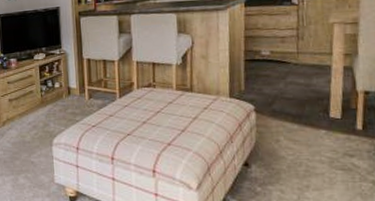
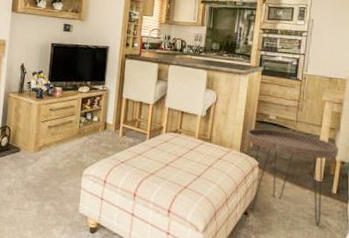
side table: none [233,66,360,169] -> present [245,128,339,226]

